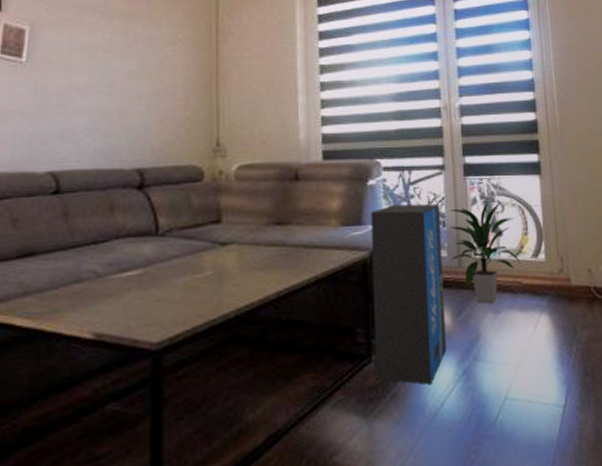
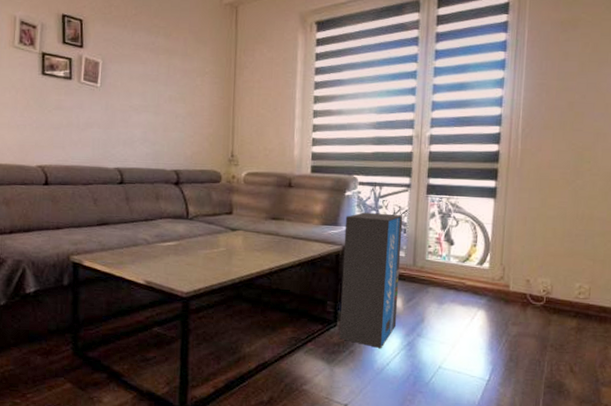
indoor plant: present [449,199,521,304] -> none [407,215,467,297]

